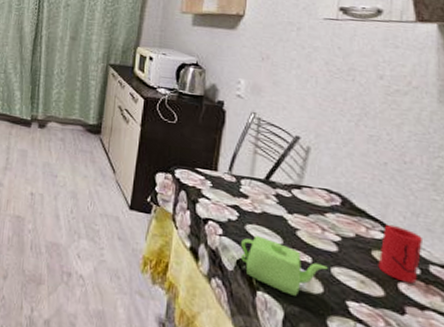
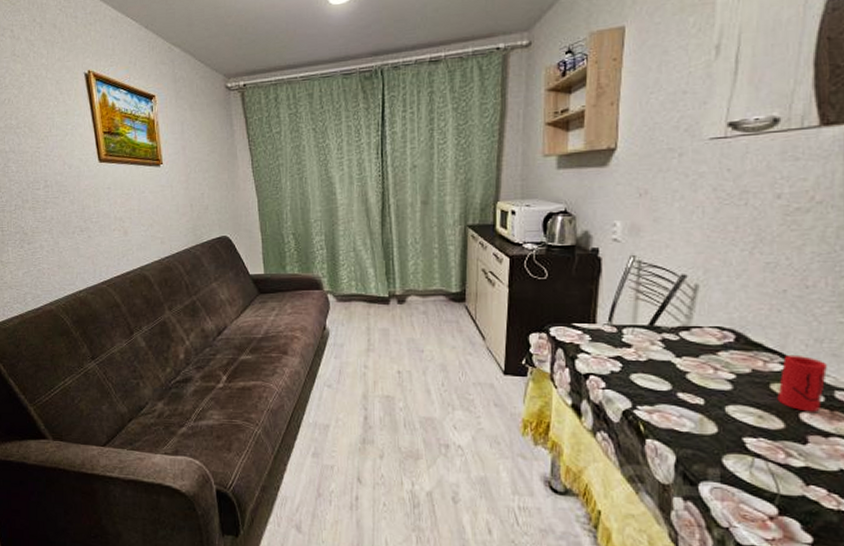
teapot: present [241,235,328,296] -> none [627,384,722,439]

